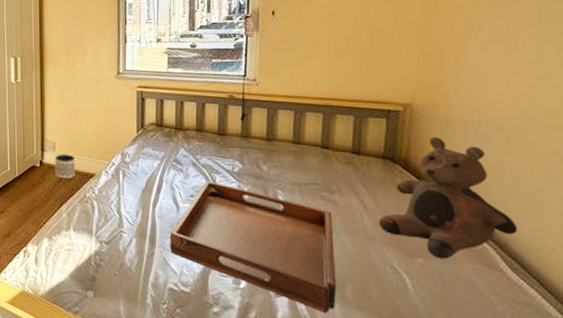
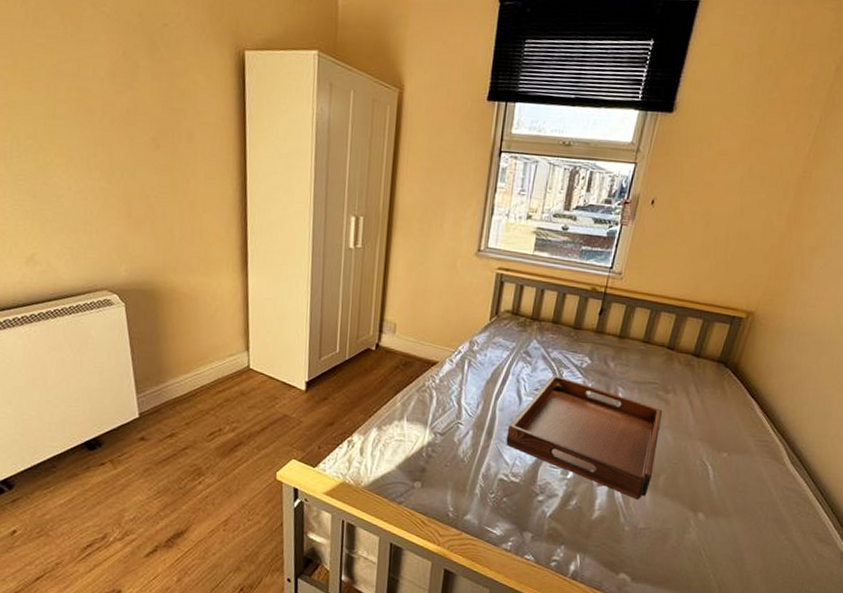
planter: present [55,154,76,179] -> none [392,337,418,366]
teddy bear: present [378,136,519,259] -> none [699,344,806,454]

